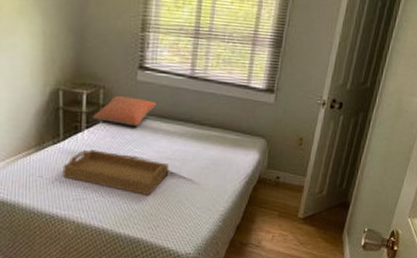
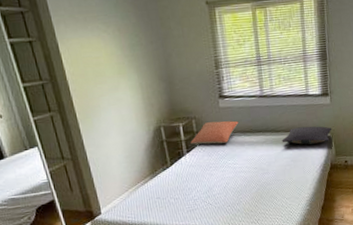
serving tray: present [62,149,170,195] -> none [174,167,258,197]
pillow: none [205,124,270,149] -> present [282,126,332,145]

